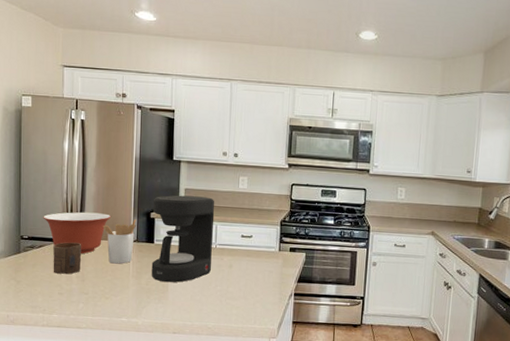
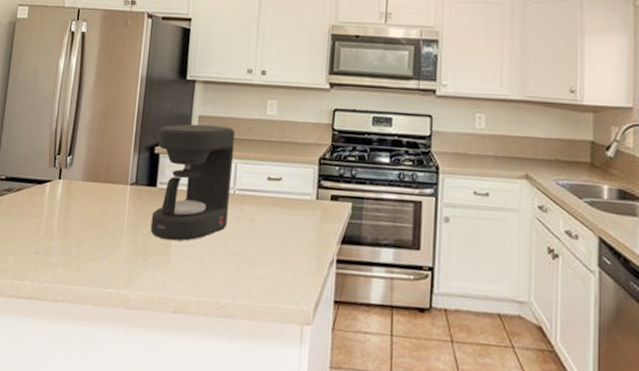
mixing bowl: present [43,212,111,254] -> none [26,145,106,201]
cup: present [53,242,82,274] -> none [30,184,69,227]
utensil holder: present [102,219,136,264] -> none [95,155,137,214]

